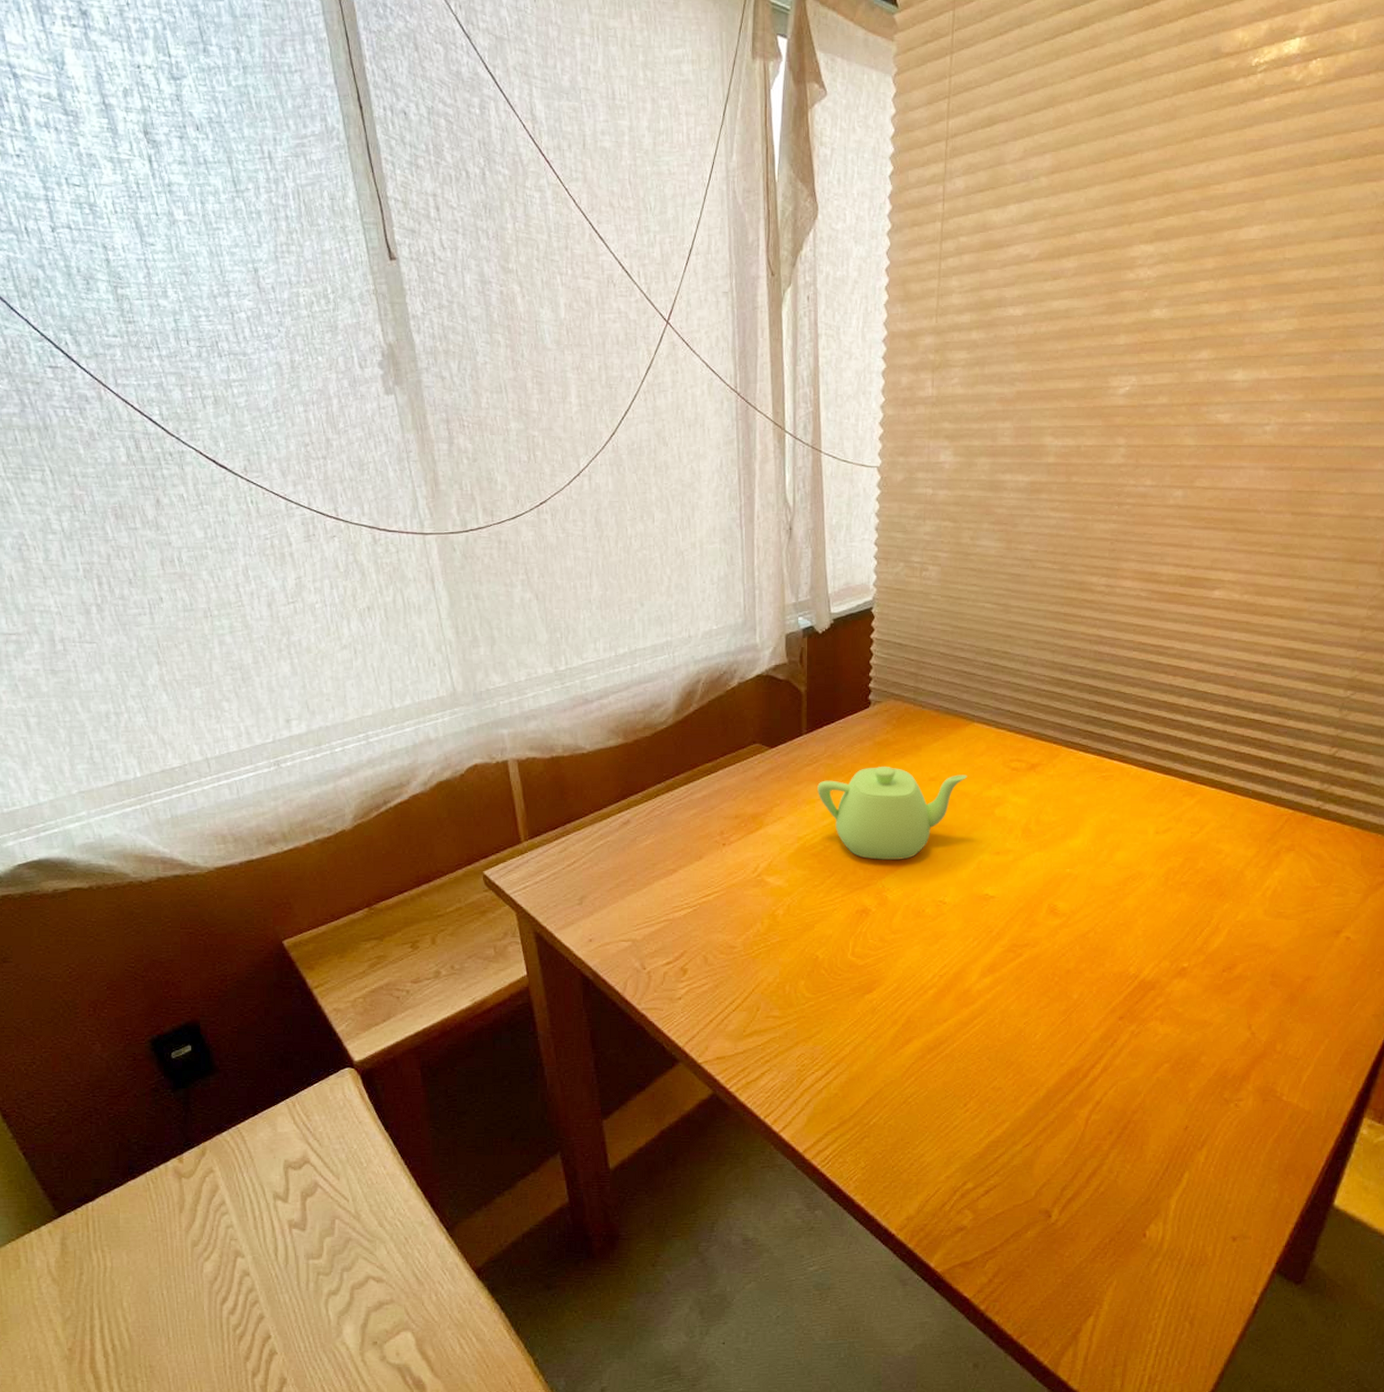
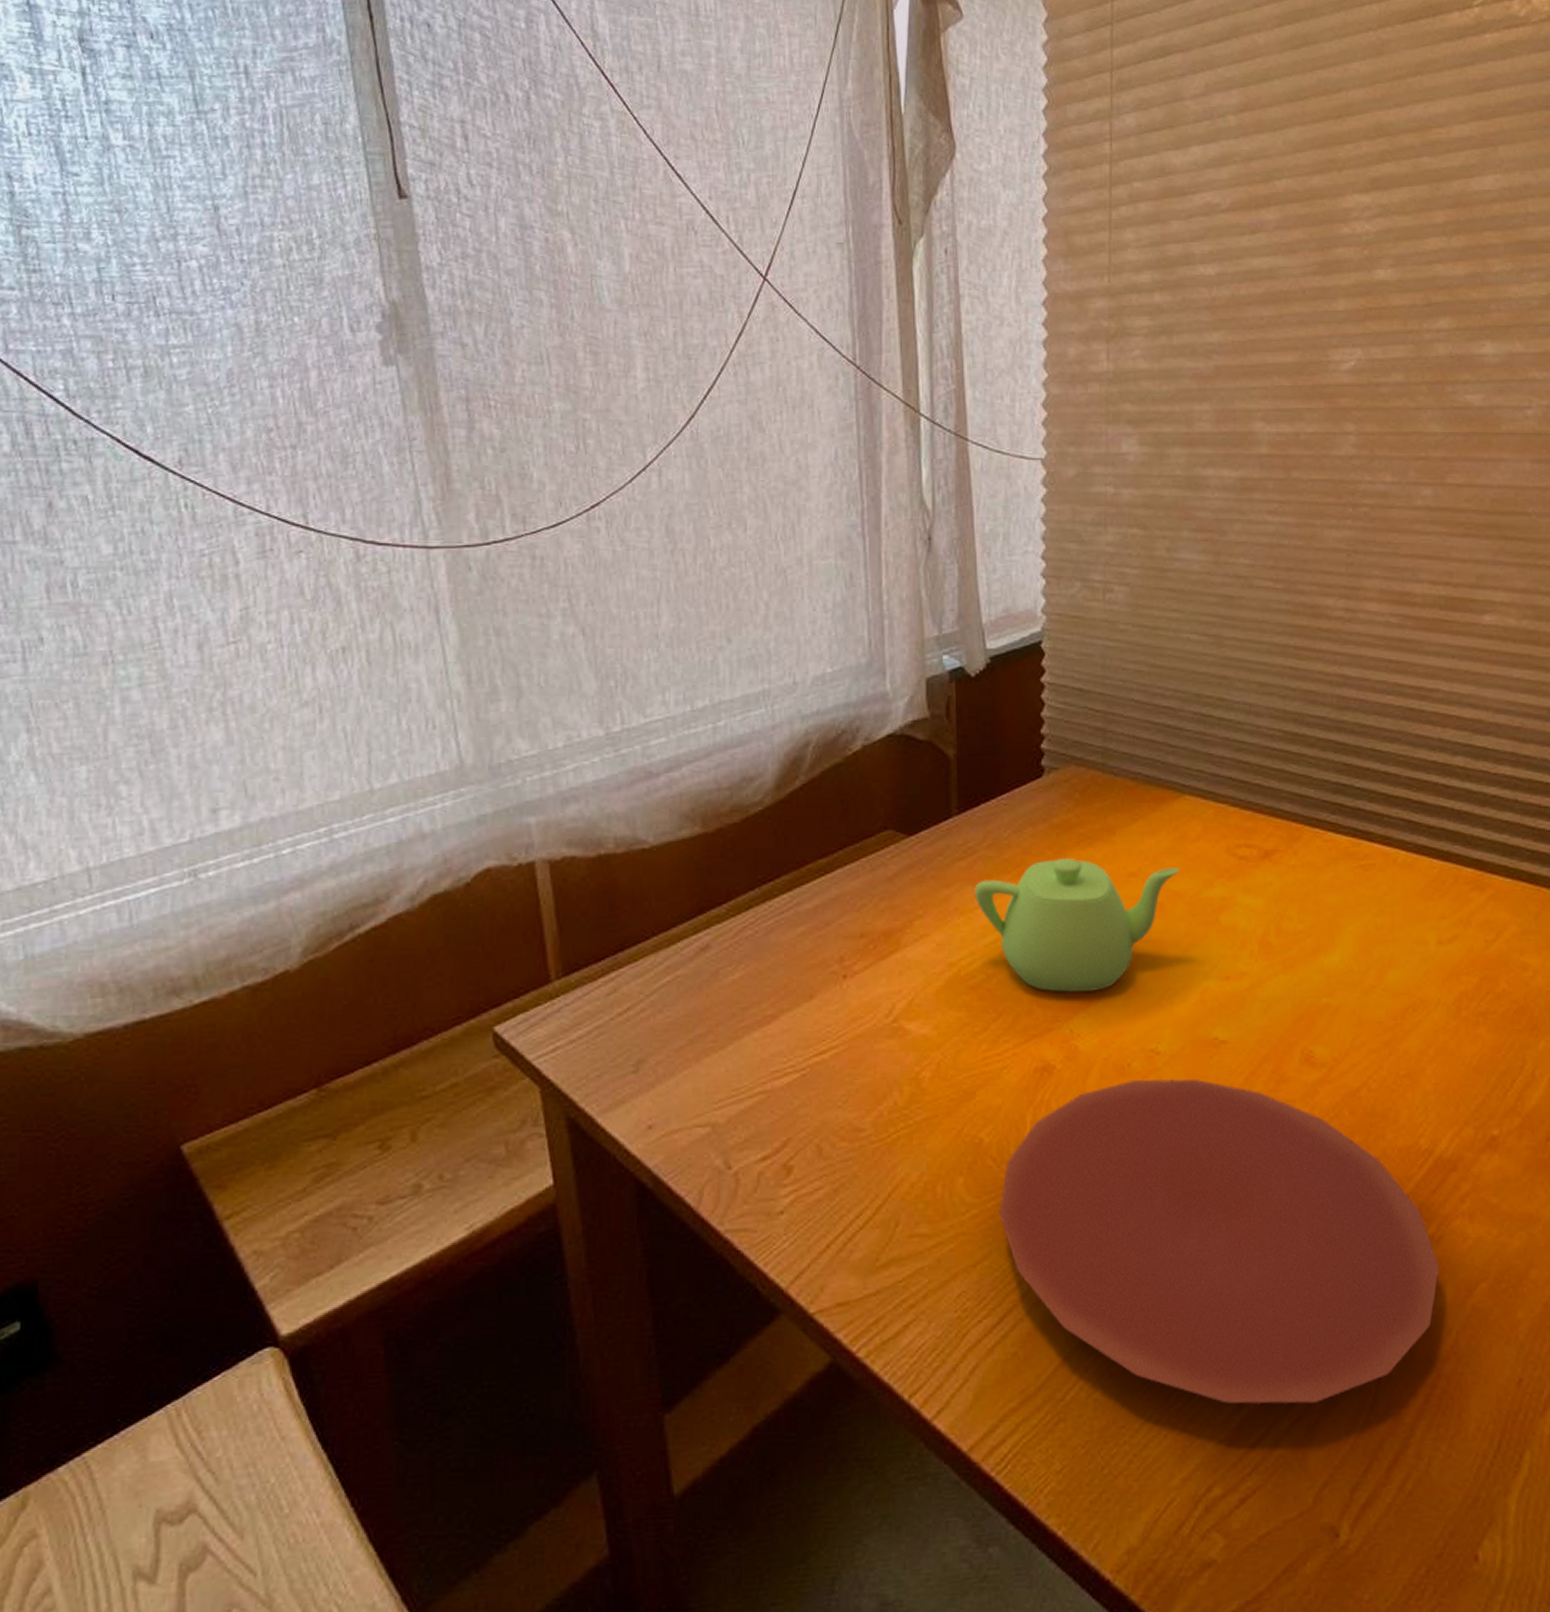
plate: none [828,921,1136,1134] -> present [999,1078,1439,1404]

